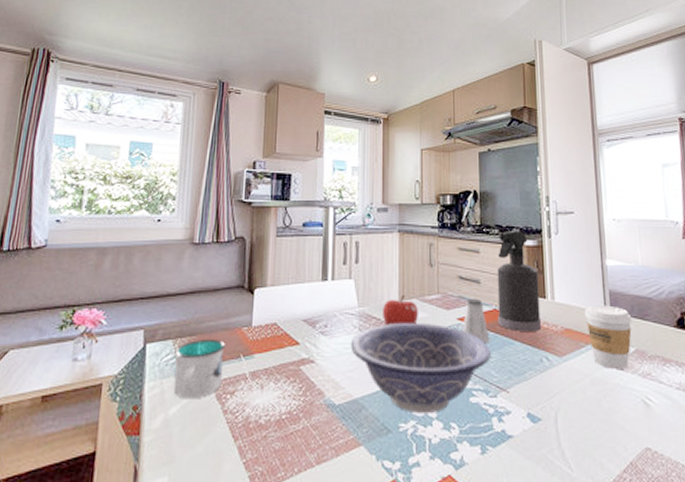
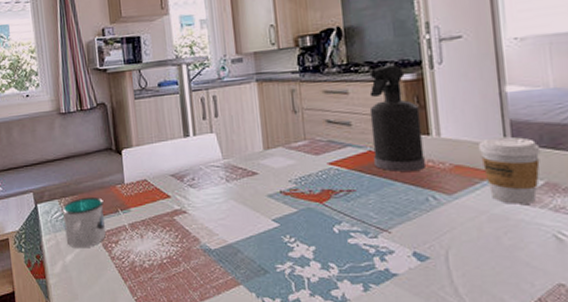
decorative bowl: present [350,322,490,414] -> none [219,169,368,256]
fruit: present [383,295,418,325] -> none [248,144,286,175]
saltshaker: present [462,299,490,344] -> none [334,142,366,186]

